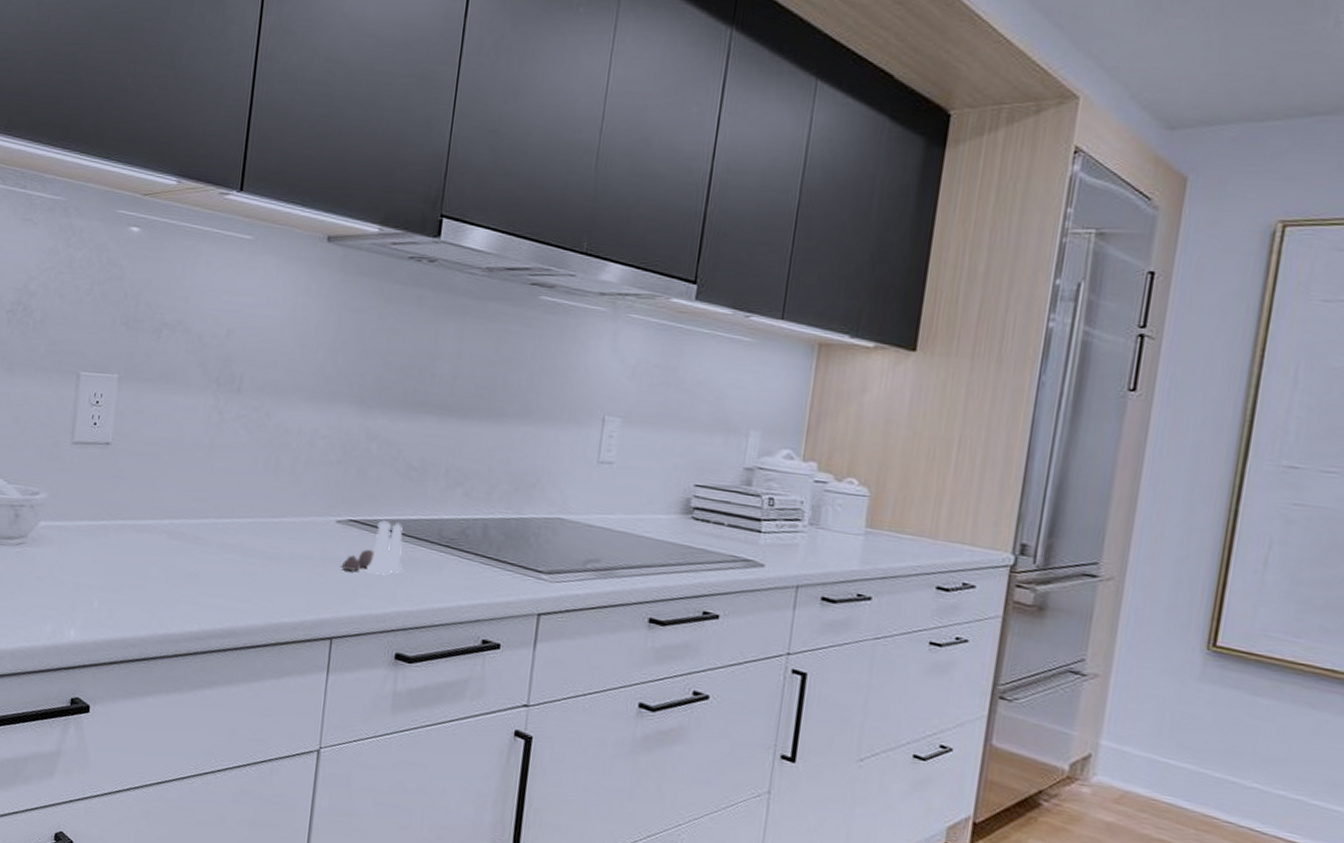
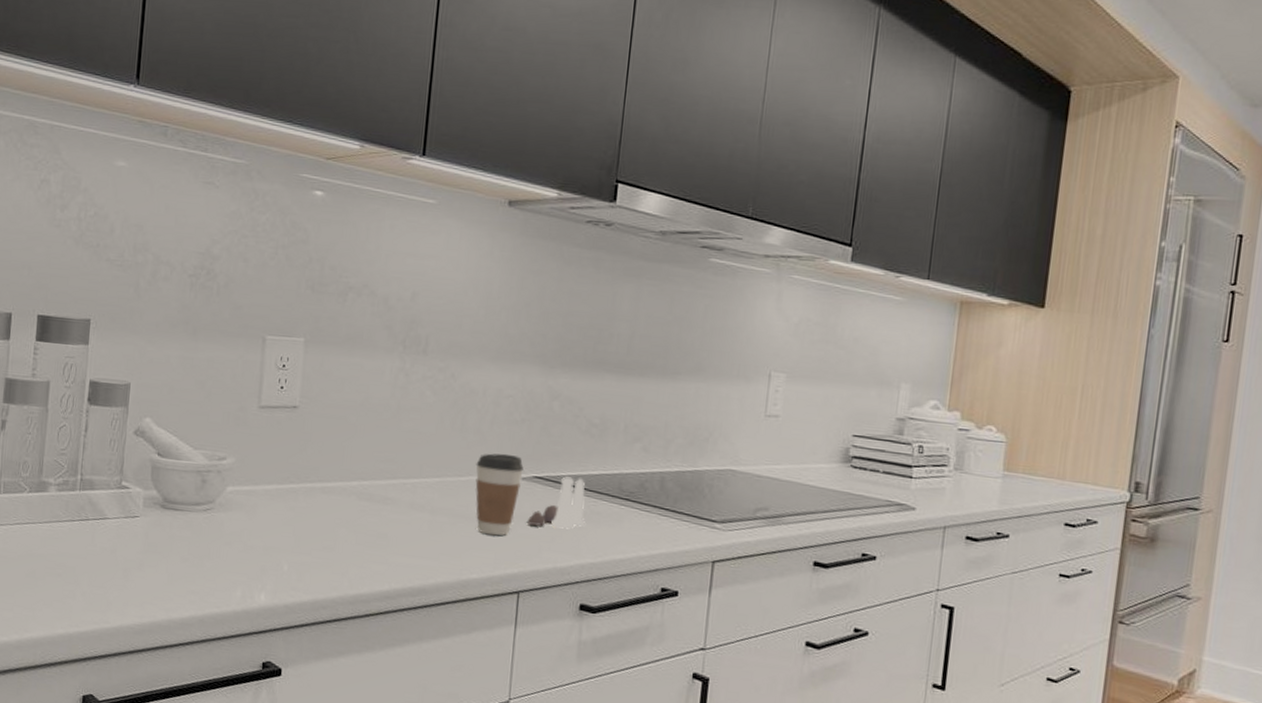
coffee cup: none [288,495,339,580] -> present [475,453,524,536]

